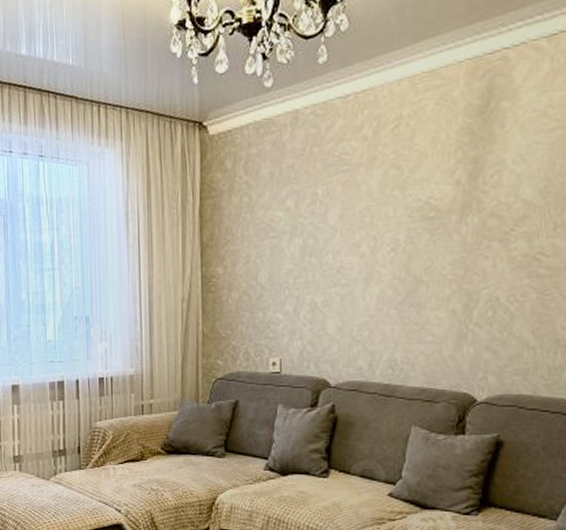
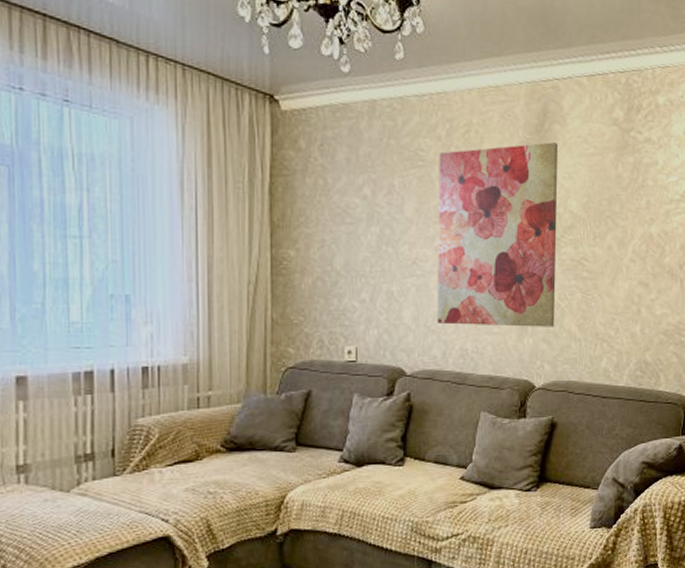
wall art: none [363,122,508,335] -> present [437,142,559,327]

